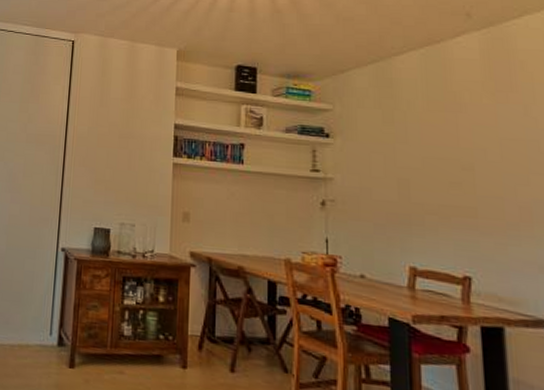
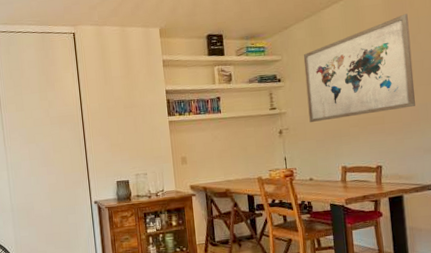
wall art: none [363,76,527,202] -> present [303,14,415,122]

